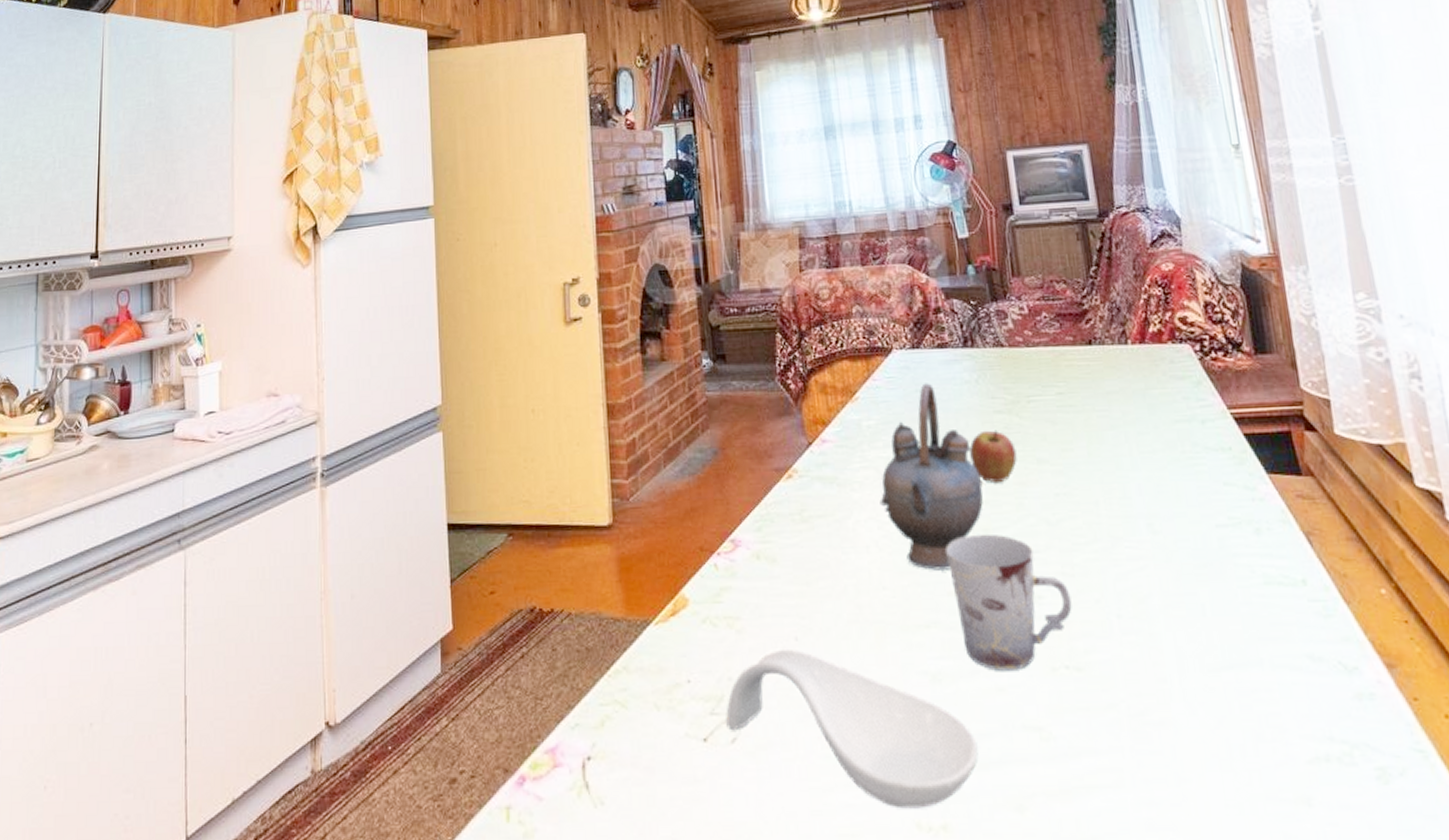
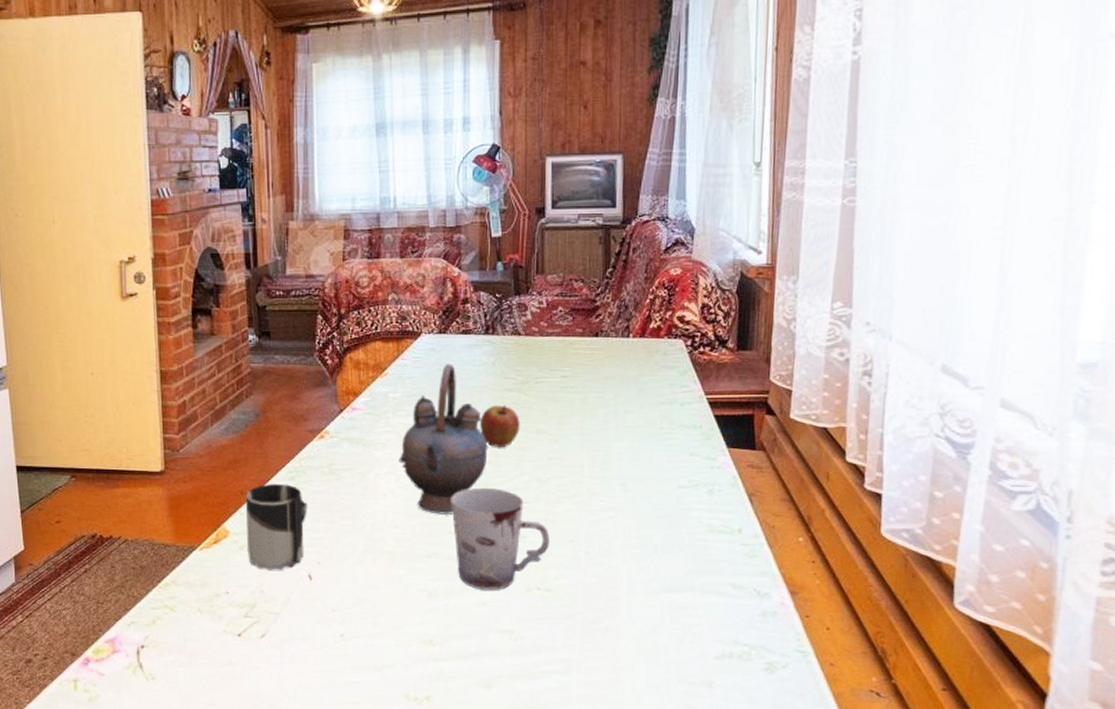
cup: none [706,537,779,650] -> present [245,484,308,570]
spoon rest: present [726,648,979,809] -> none [257,570,460,685]

